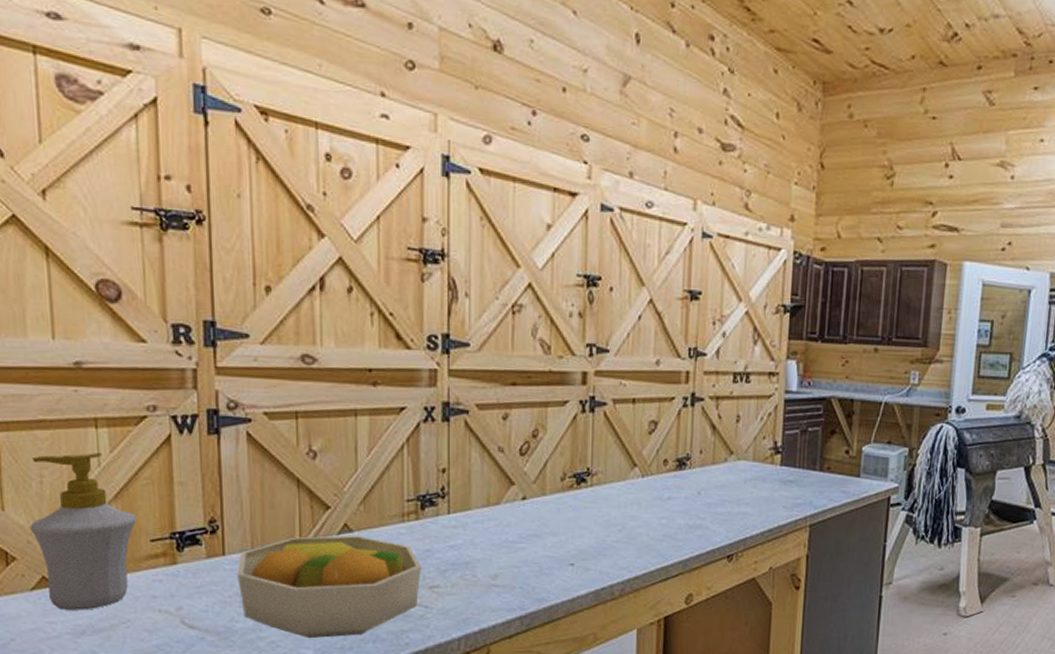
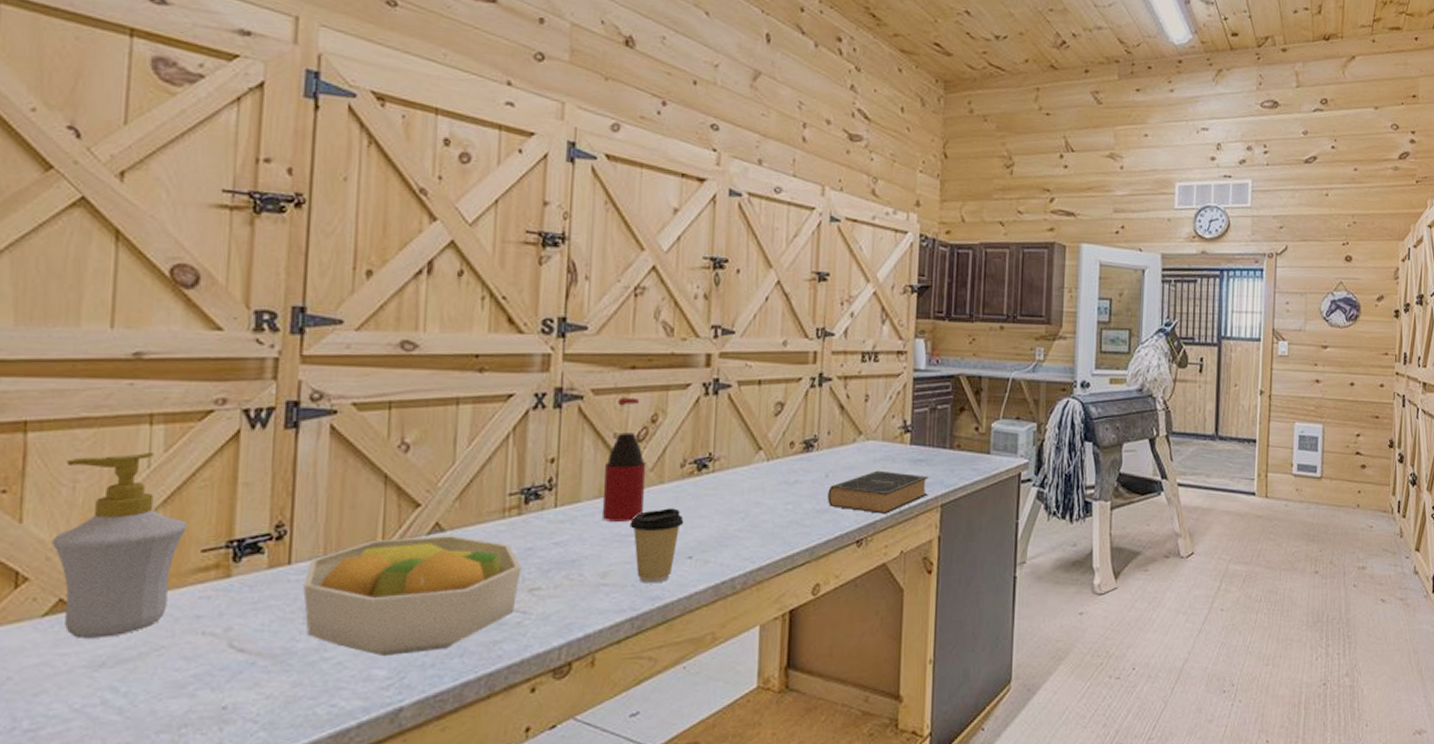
bottle: none [490,412,529,529] -> present [601,397,647,522]
coffee cup: none [516,518,566,587] -> present [629,508,684,584]
book: none [700,489,798,531] -> present [828,470,929,514]

